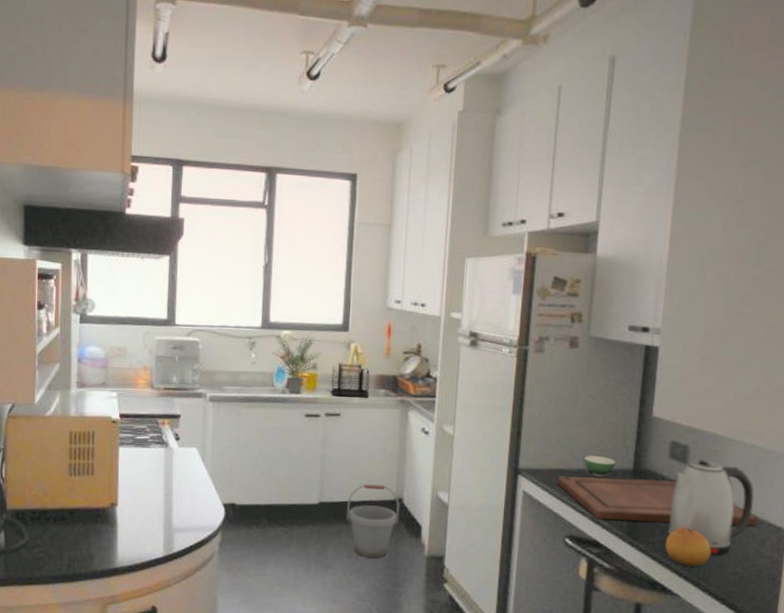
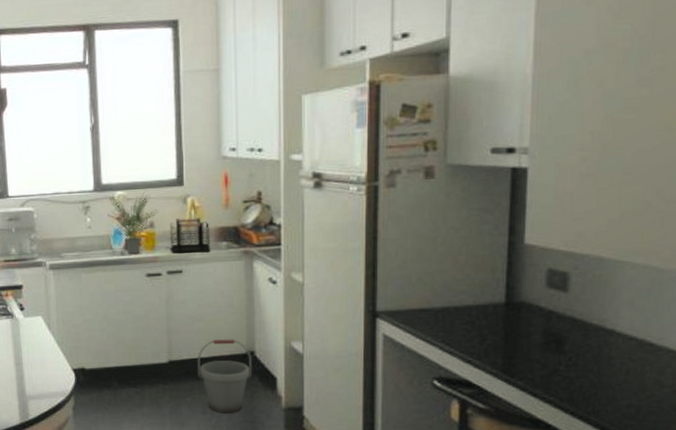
cutting board: present [557,475,759,526] -> none [420,311,656,359]
bowl: present [583,455,616,477] -> none [448,291,485,314]
fruit: present [665,527,711,567] -> none [546,360,601,401]
kettle: present [668,460,755,555] -> none [549,286,650,387]

